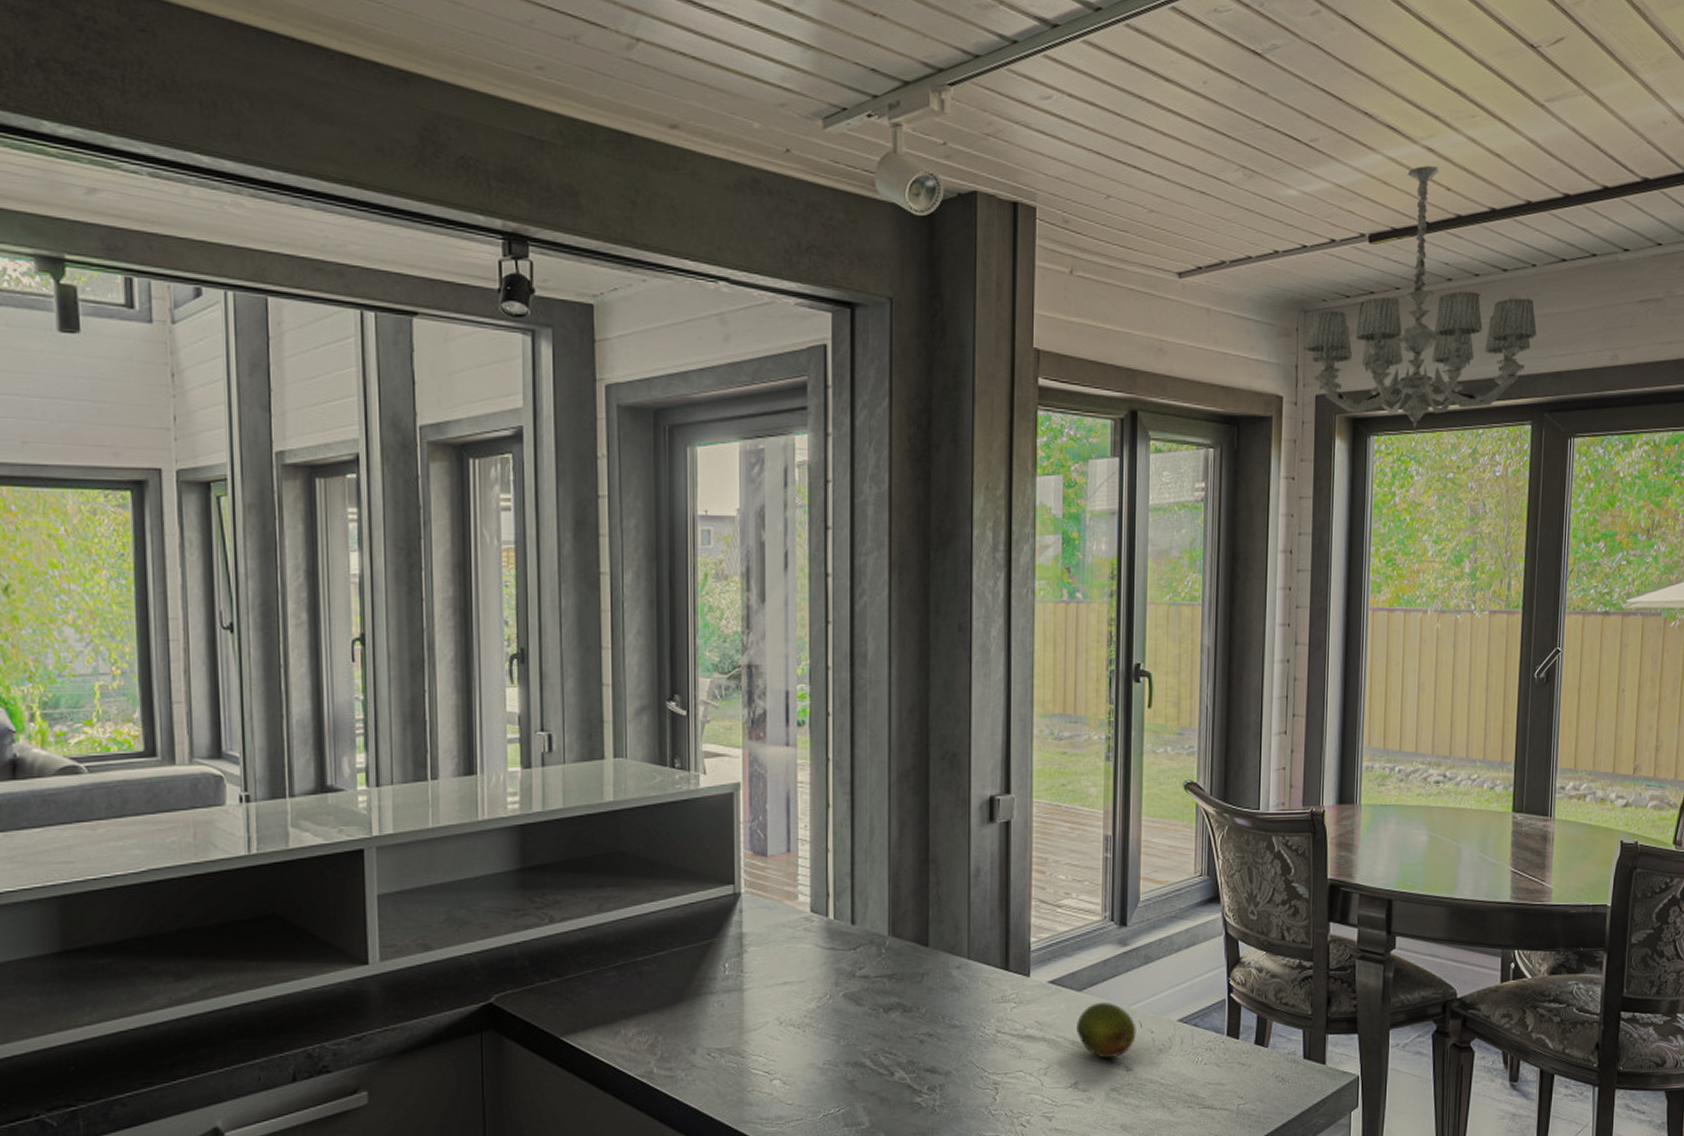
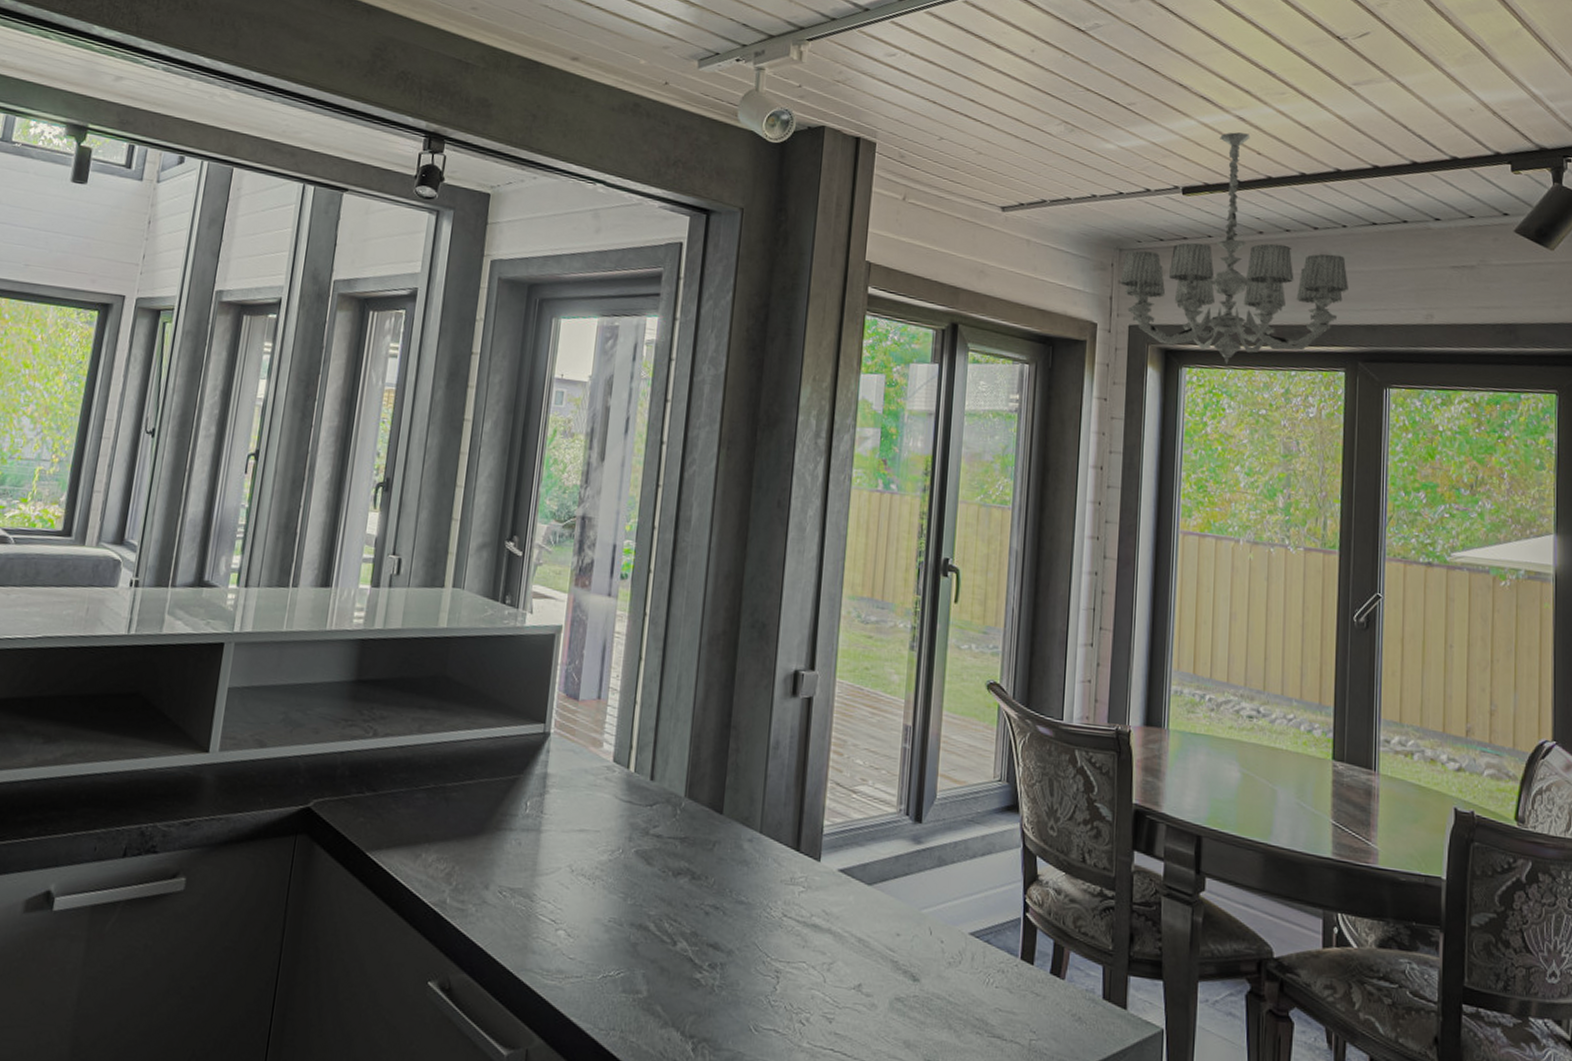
fruit: present [1077,1003,1136,1059] -> none [864,901,926,965]

